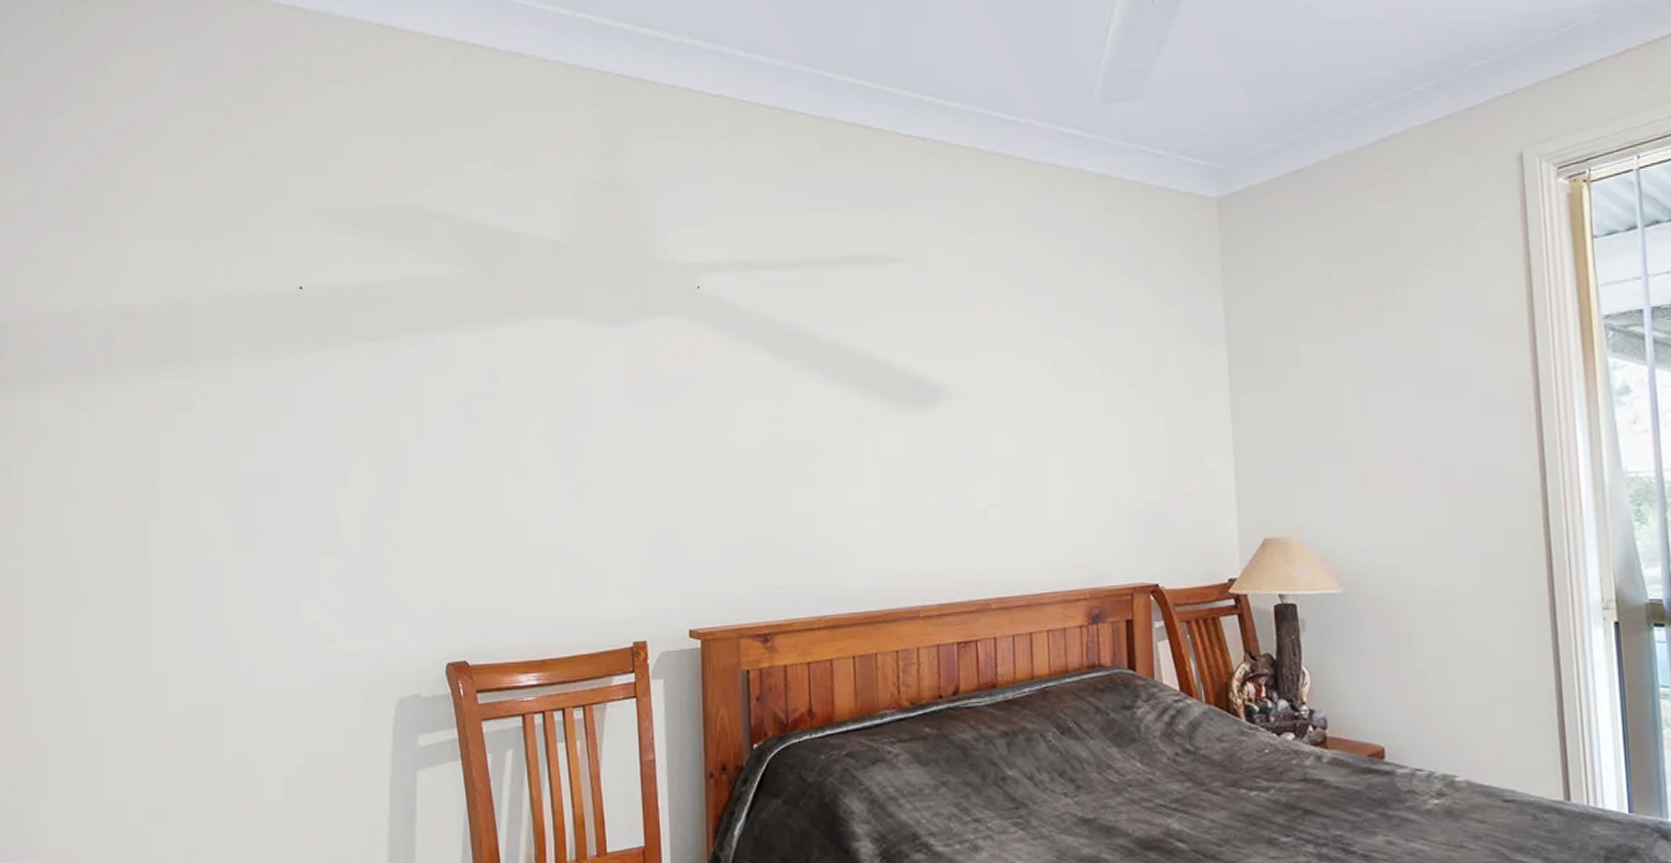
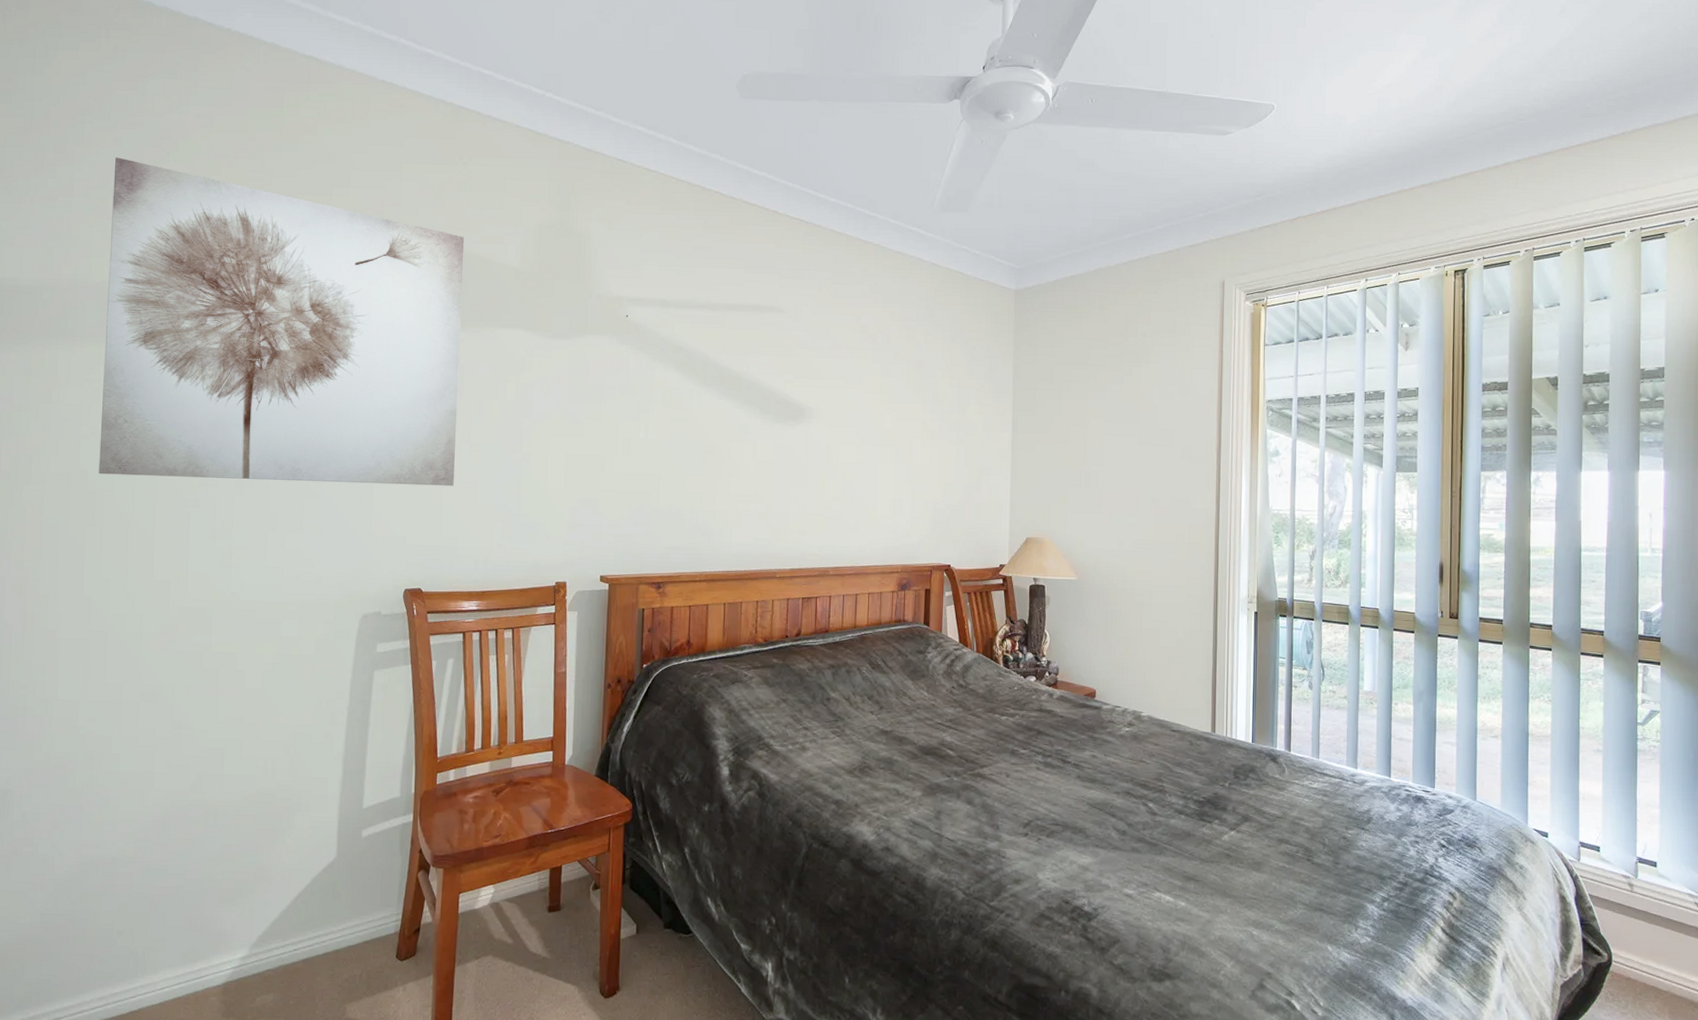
wall art: none [78,157,498,545] -> present [99,157,465,486]

